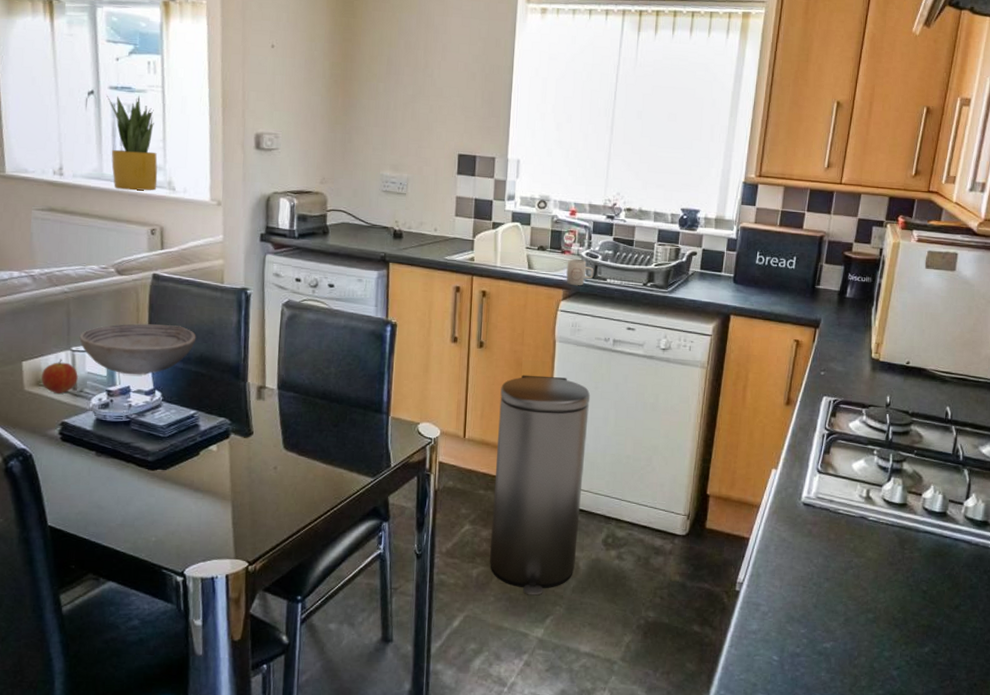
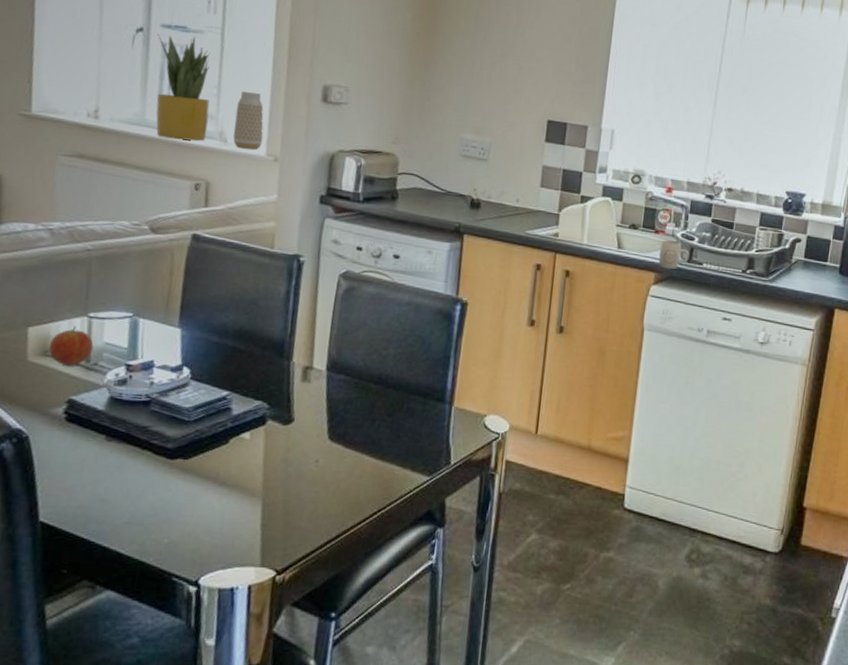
bowl: present [79,323,197,375] -> none [99,288,238,348]
vase: none [180,143,207,197] -> present [233,91,264,151]
pedal bin: present [490,375,591,596] -> none [557,365,680,618]

